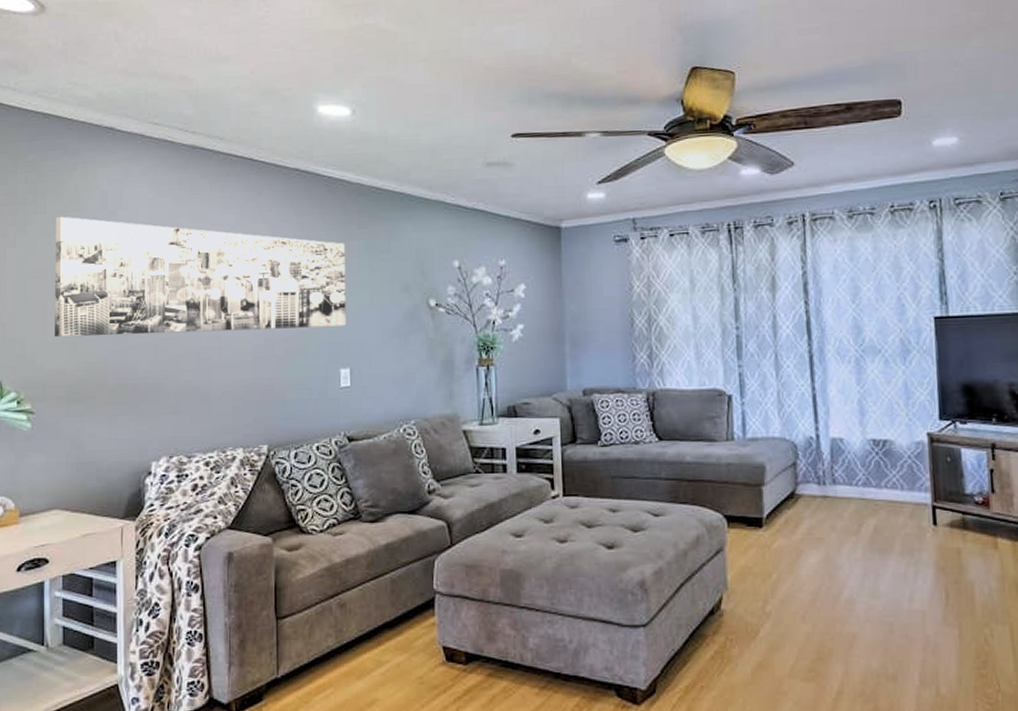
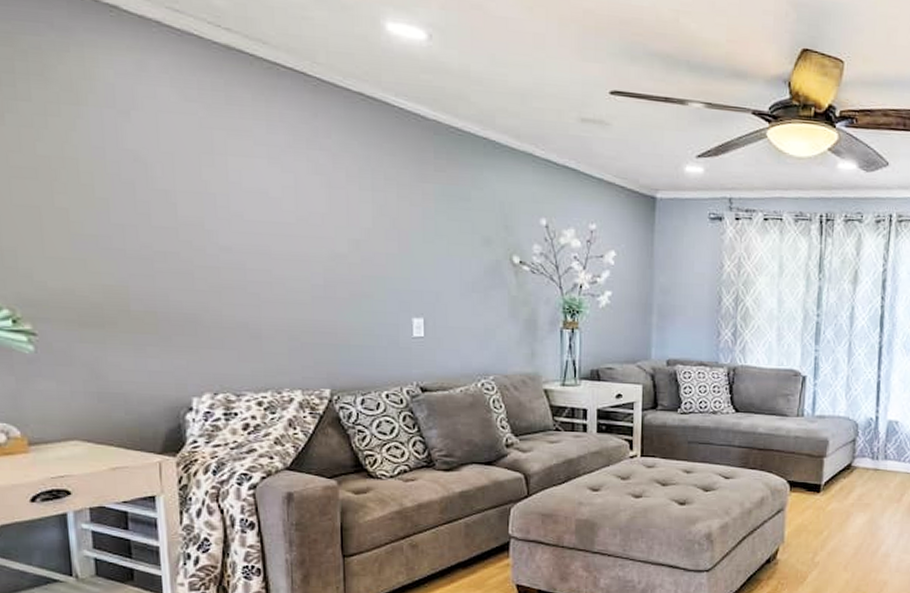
wall art: present [55,216,346,337] -> none [45,107,420,274]

